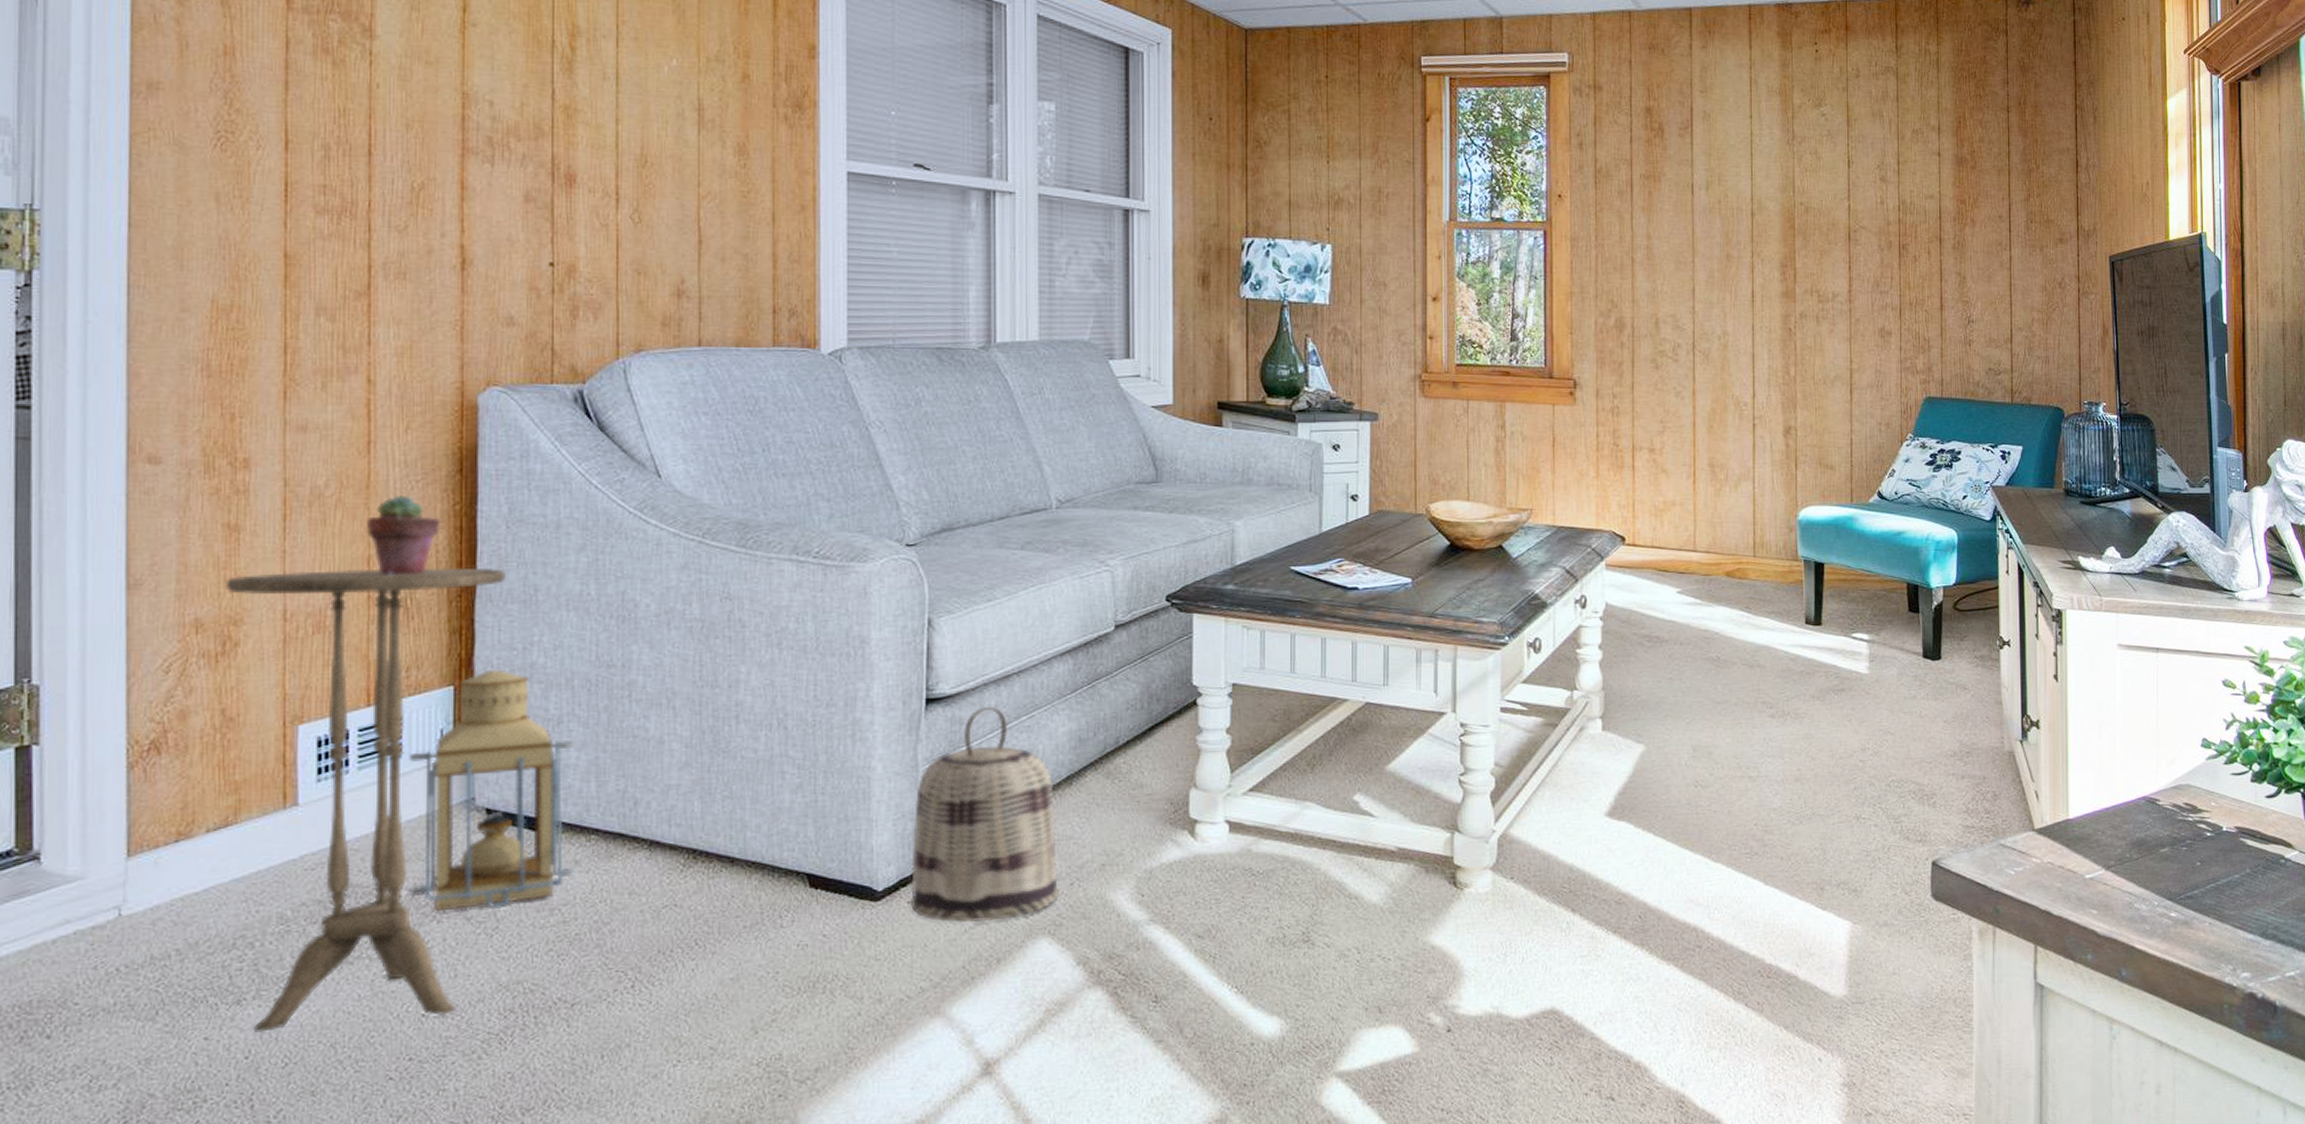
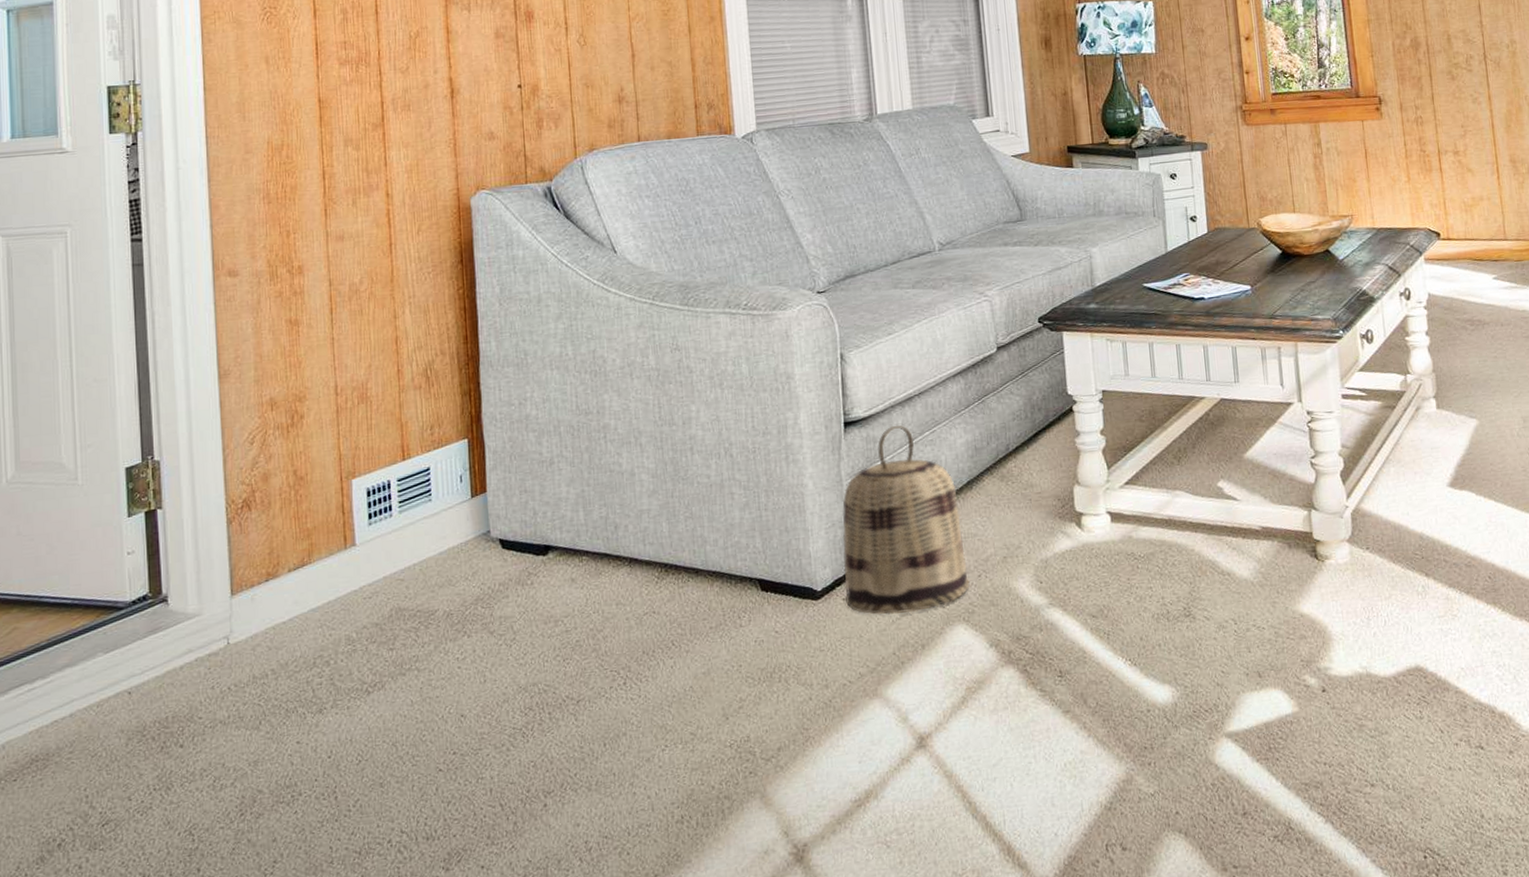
side table: present [225,567,505,1033] -> none [290,339,502,736]
potted succulent: present [365,495,440,575] -> none [392,285,449,351]
lantern: present [407,669,577,912] -> none [436,422,574,628]

